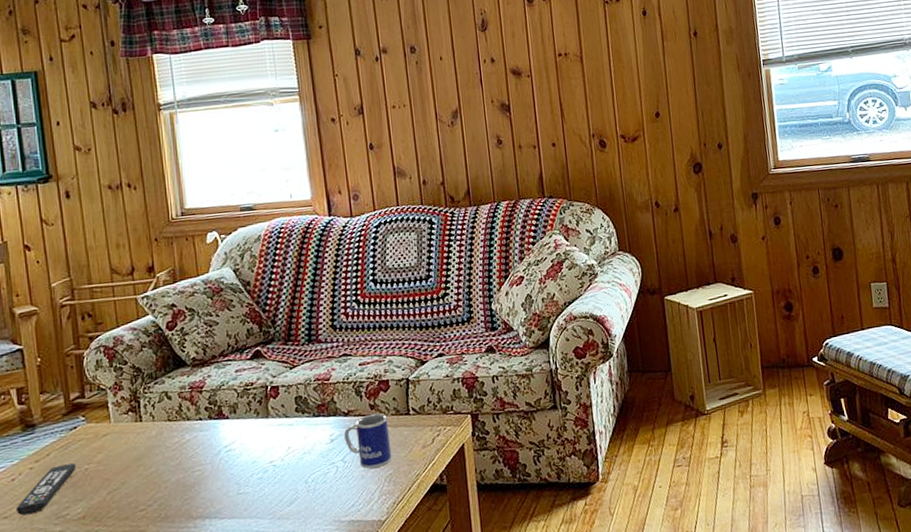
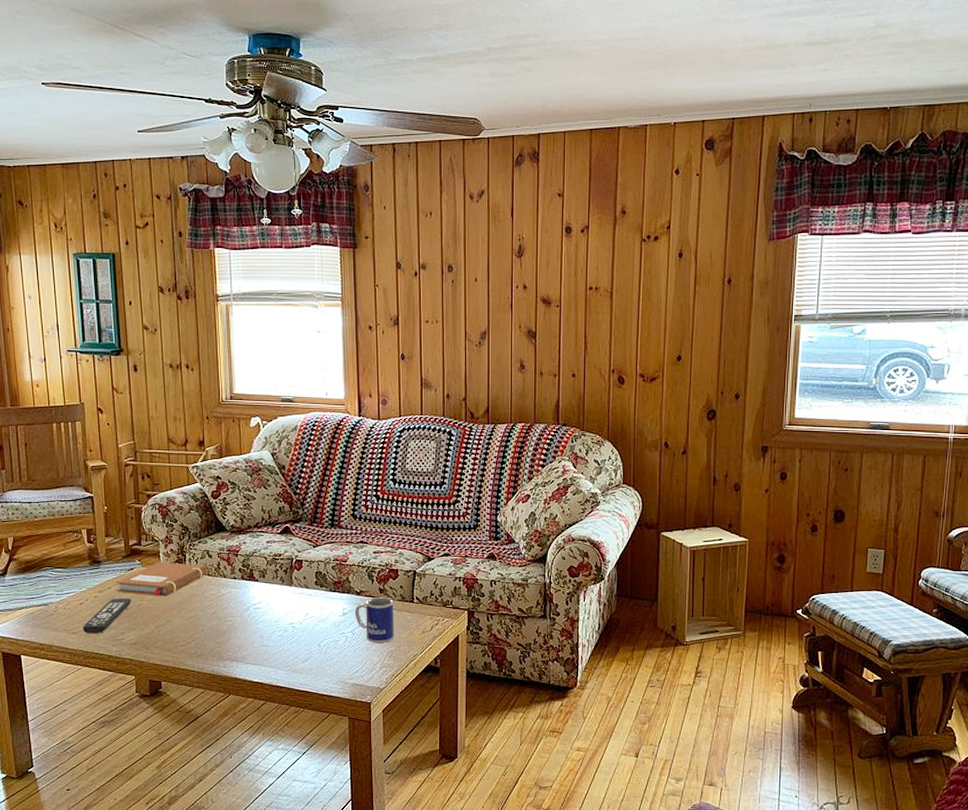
notebook: none [55,409,168,459] -> present [116,562,208,597]

